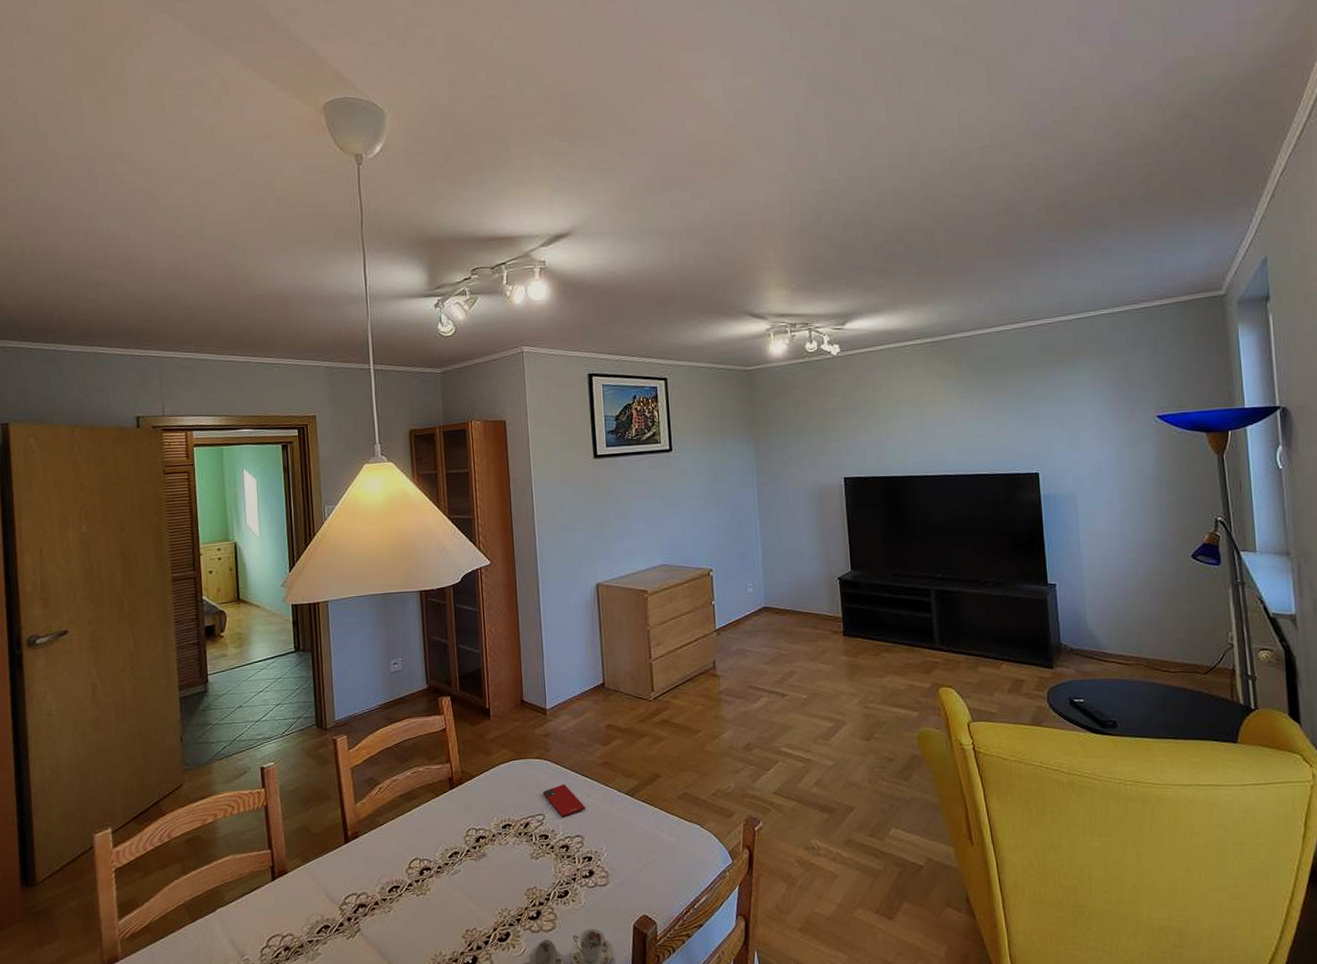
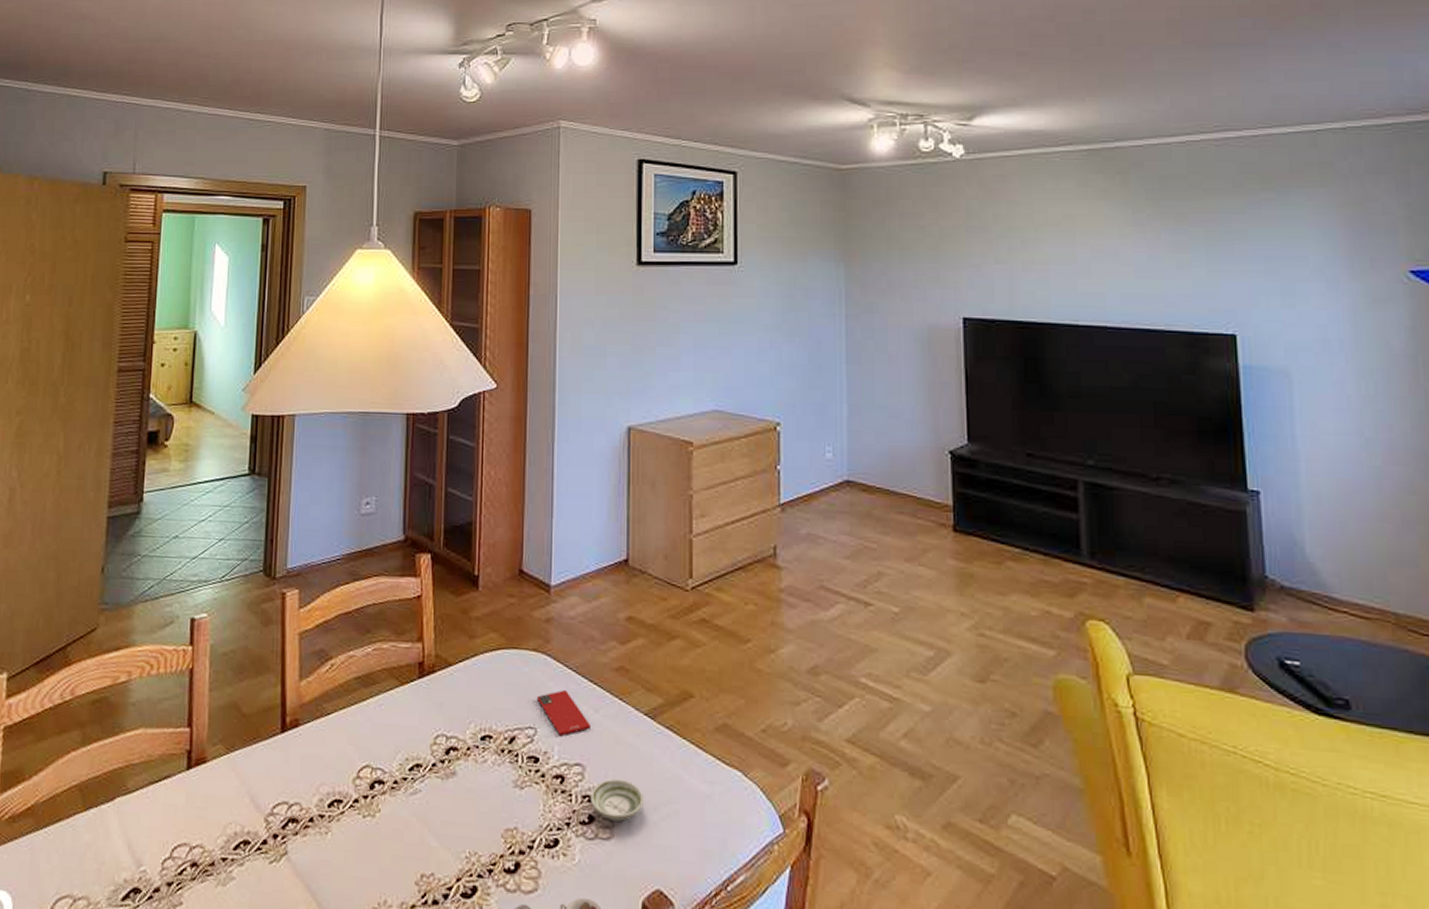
saucer: none [588,842,629,872] -> present [589,778,644,821]

